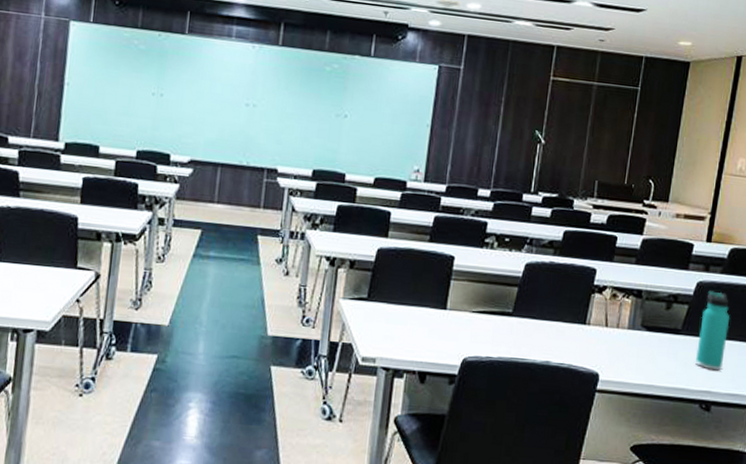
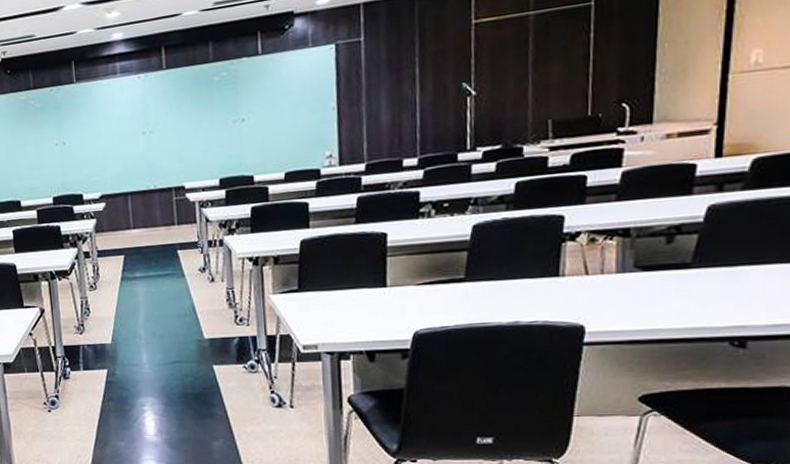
thermos bottle: present [695,290,730,371] -> none [717,211,763,302]

